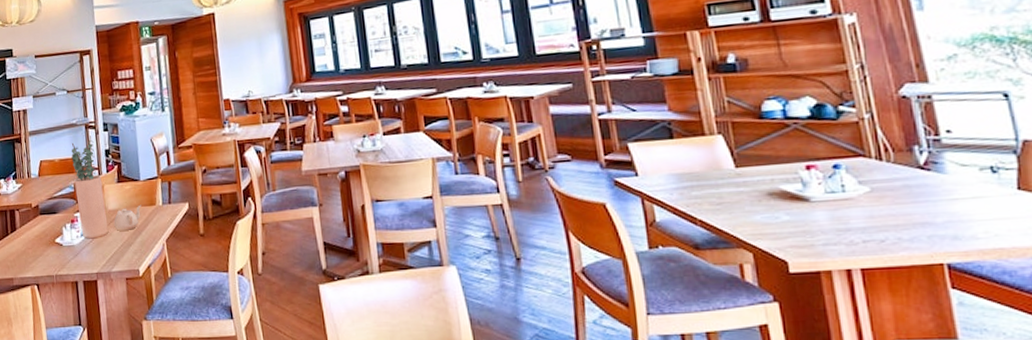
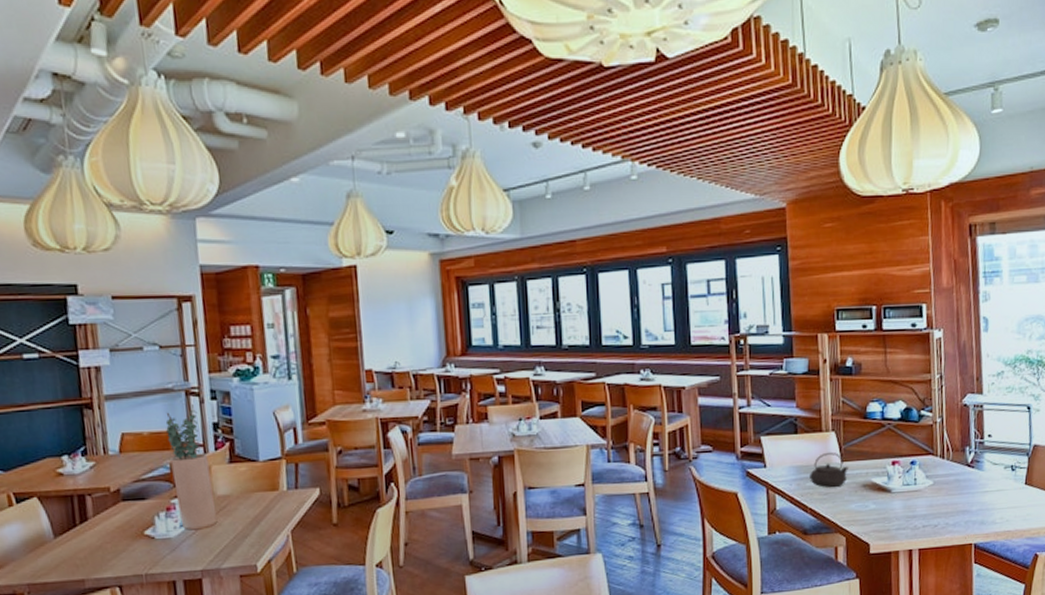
teapot: present [113,204,141,231] -> none [223,489,260,521]
teapot: none [693,157,746,197] -> present [808,452,848,487]

